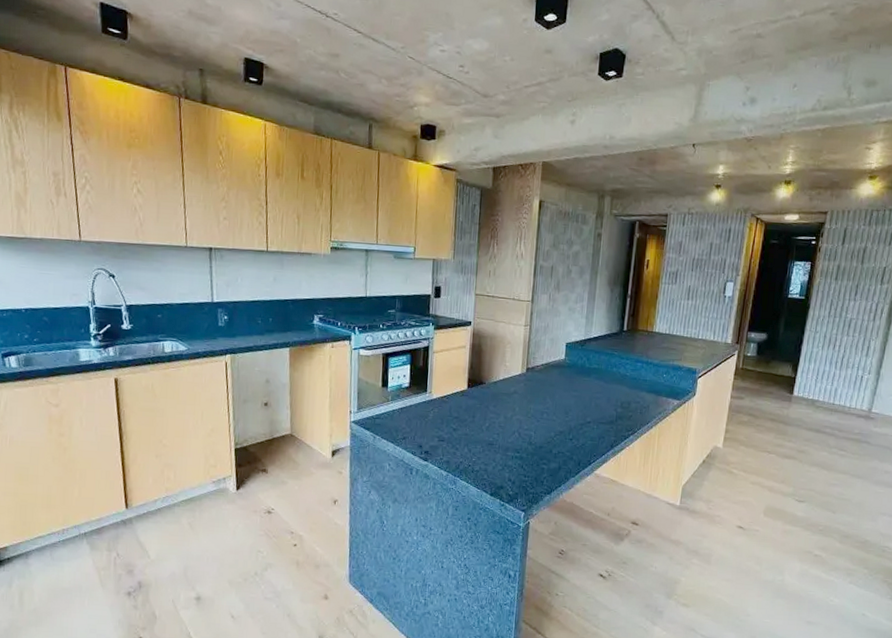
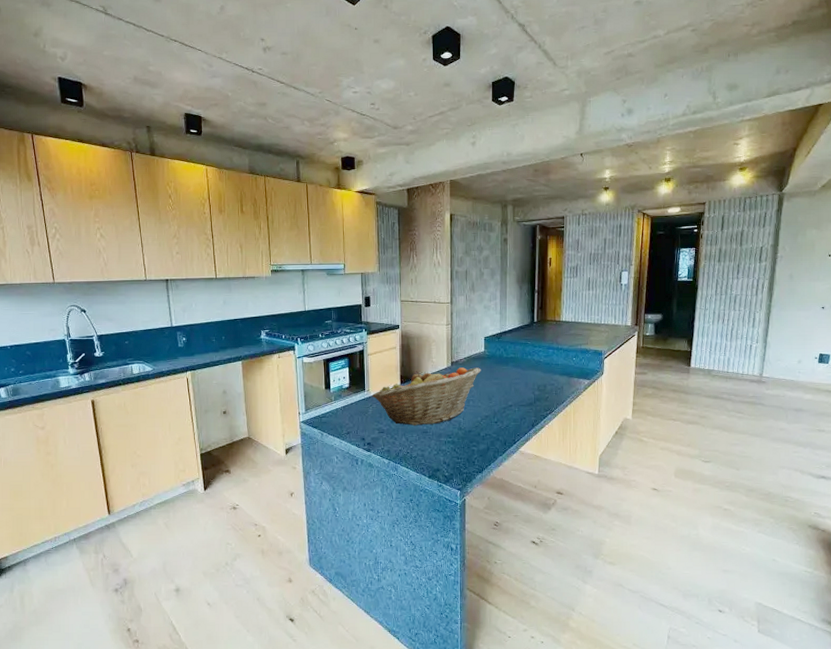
fruit basket: none [433,375,560,436] -> present [371,367,481,425]

